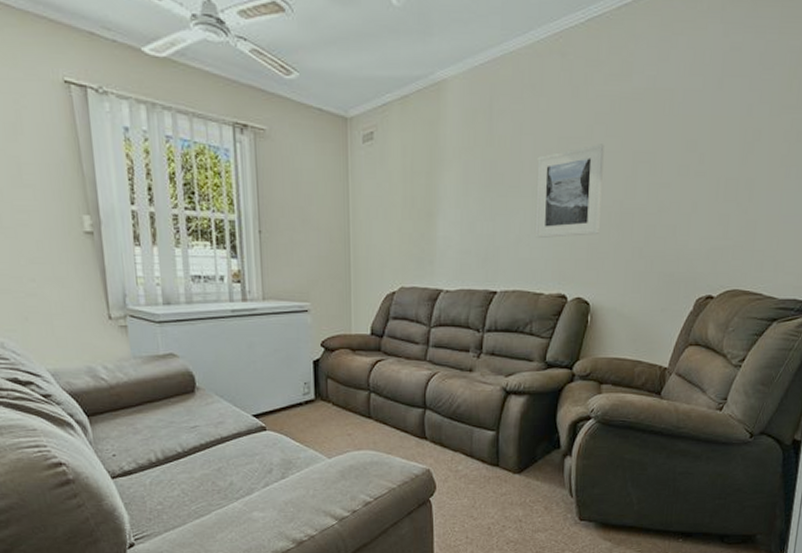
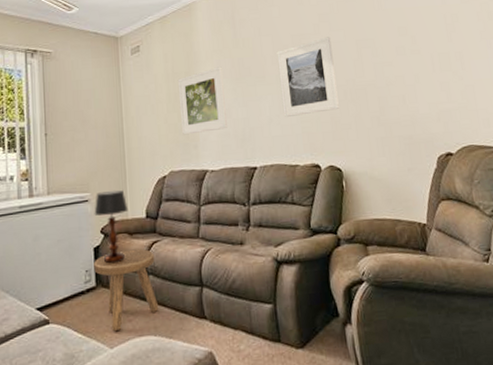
stool: none [313,366,380,442] -> present [94,248,159,331]
table lamp: none [314,303,352,378] -> present [94,190,129,264]
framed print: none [416,169,470,248] -> present [177,66,228,135]

